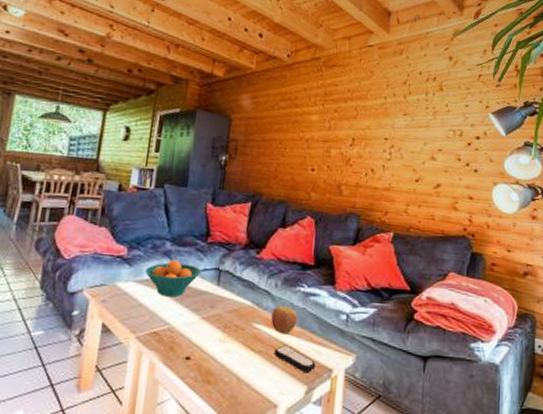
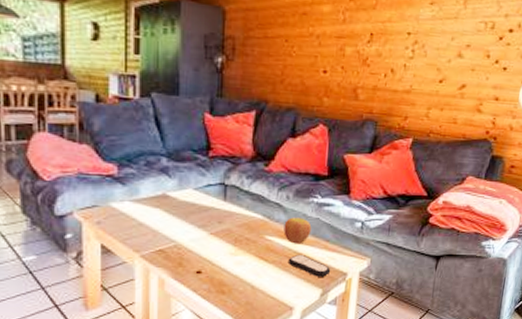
fruit bowl: present [145,260,201,297] -> none [141,177,204,215]

